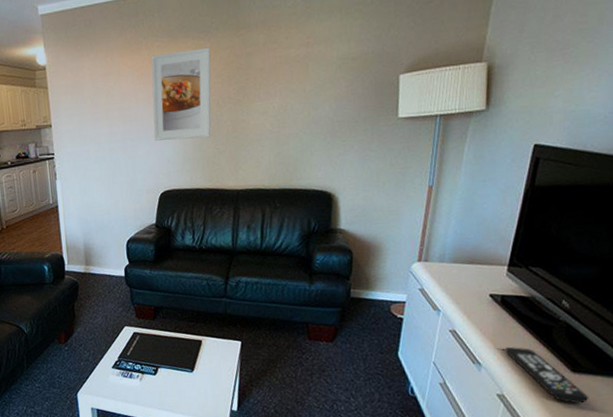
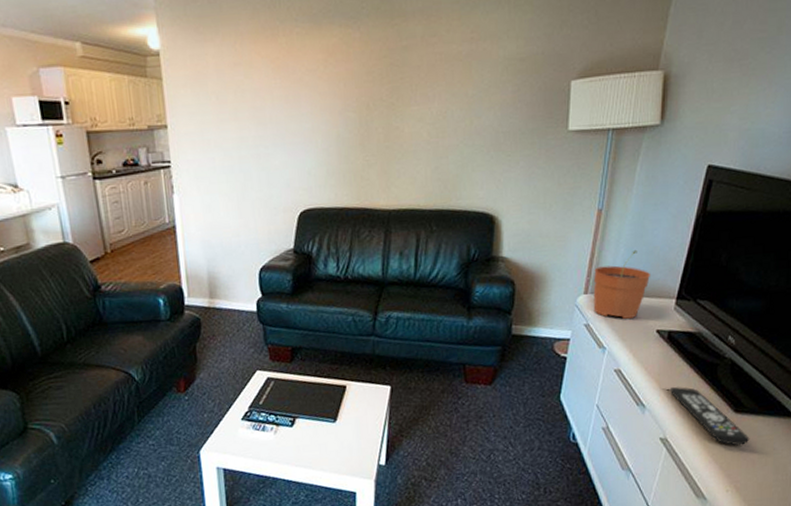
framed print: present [151,47,211,141] -> none [289,37,360,149]
plant pot: none [426,221,483,284] -> present [593,249,651,319]

